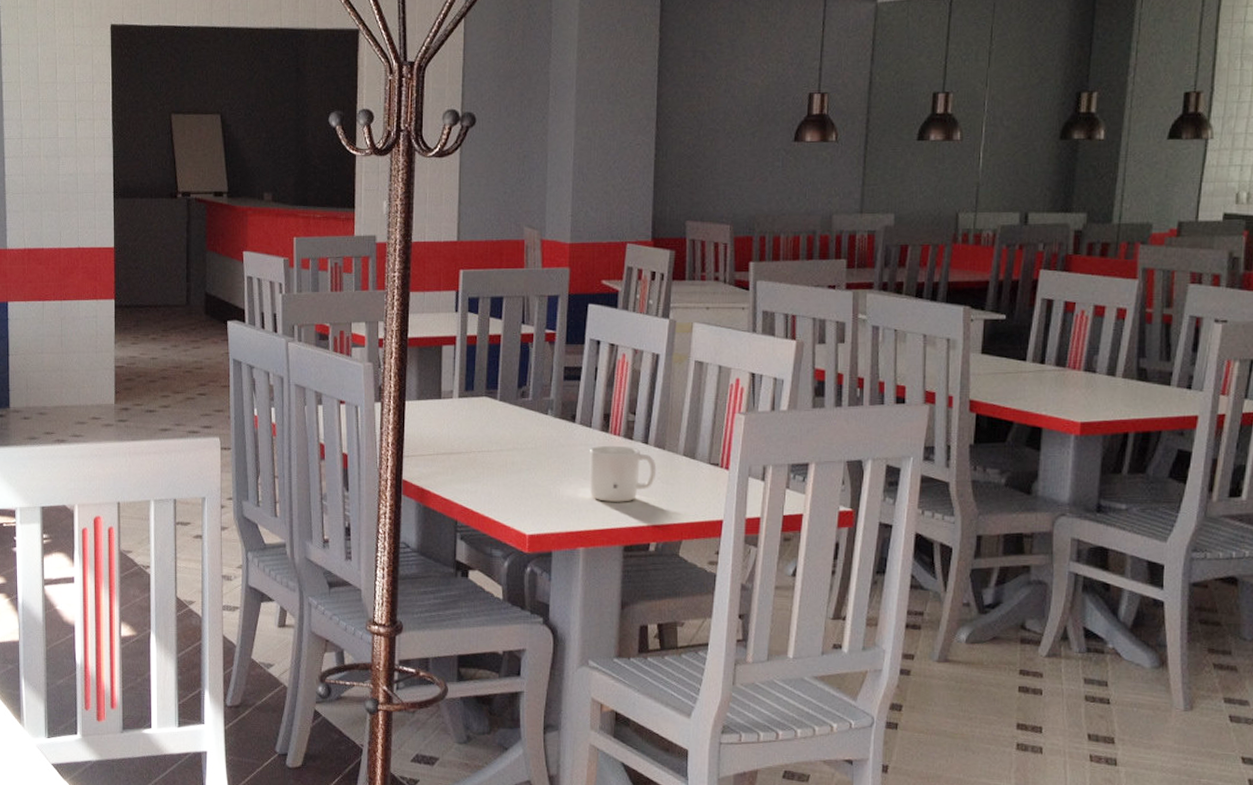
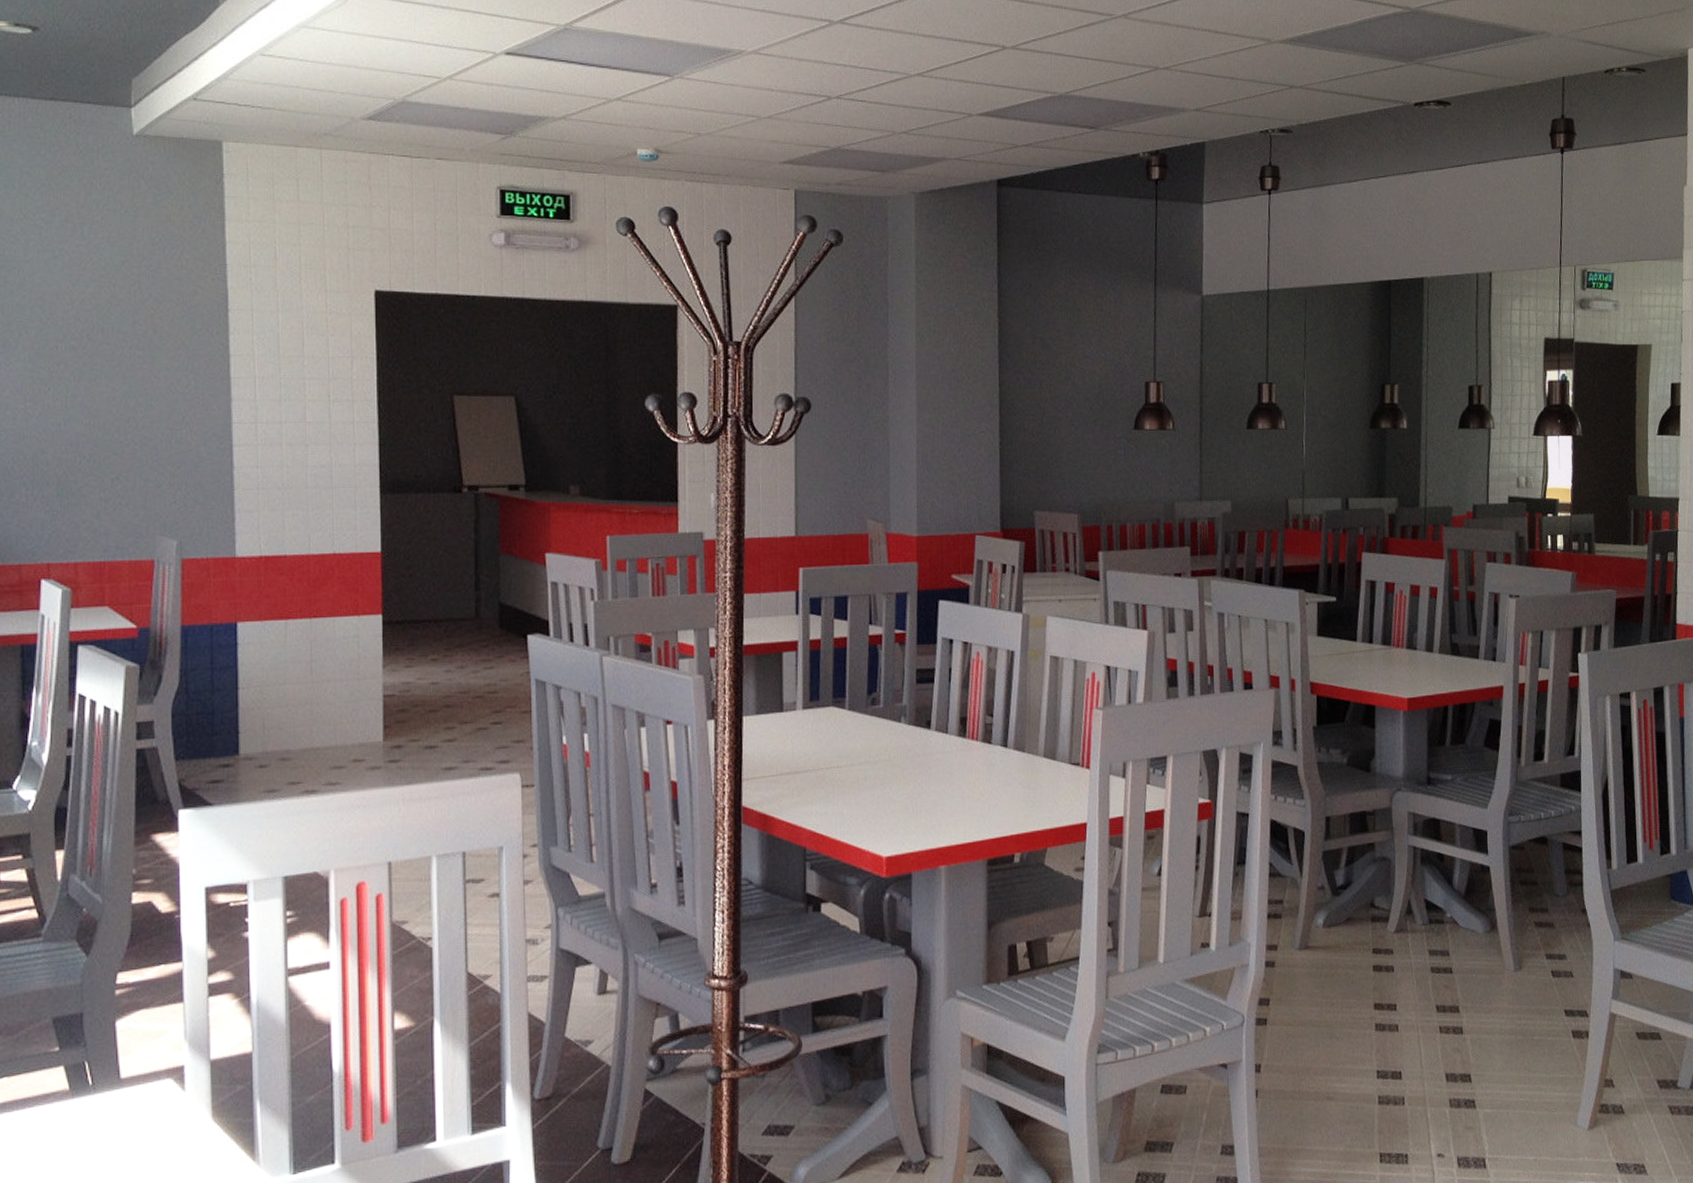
mug: present [589,445,657,502] -> none [947,751,1017,813]

